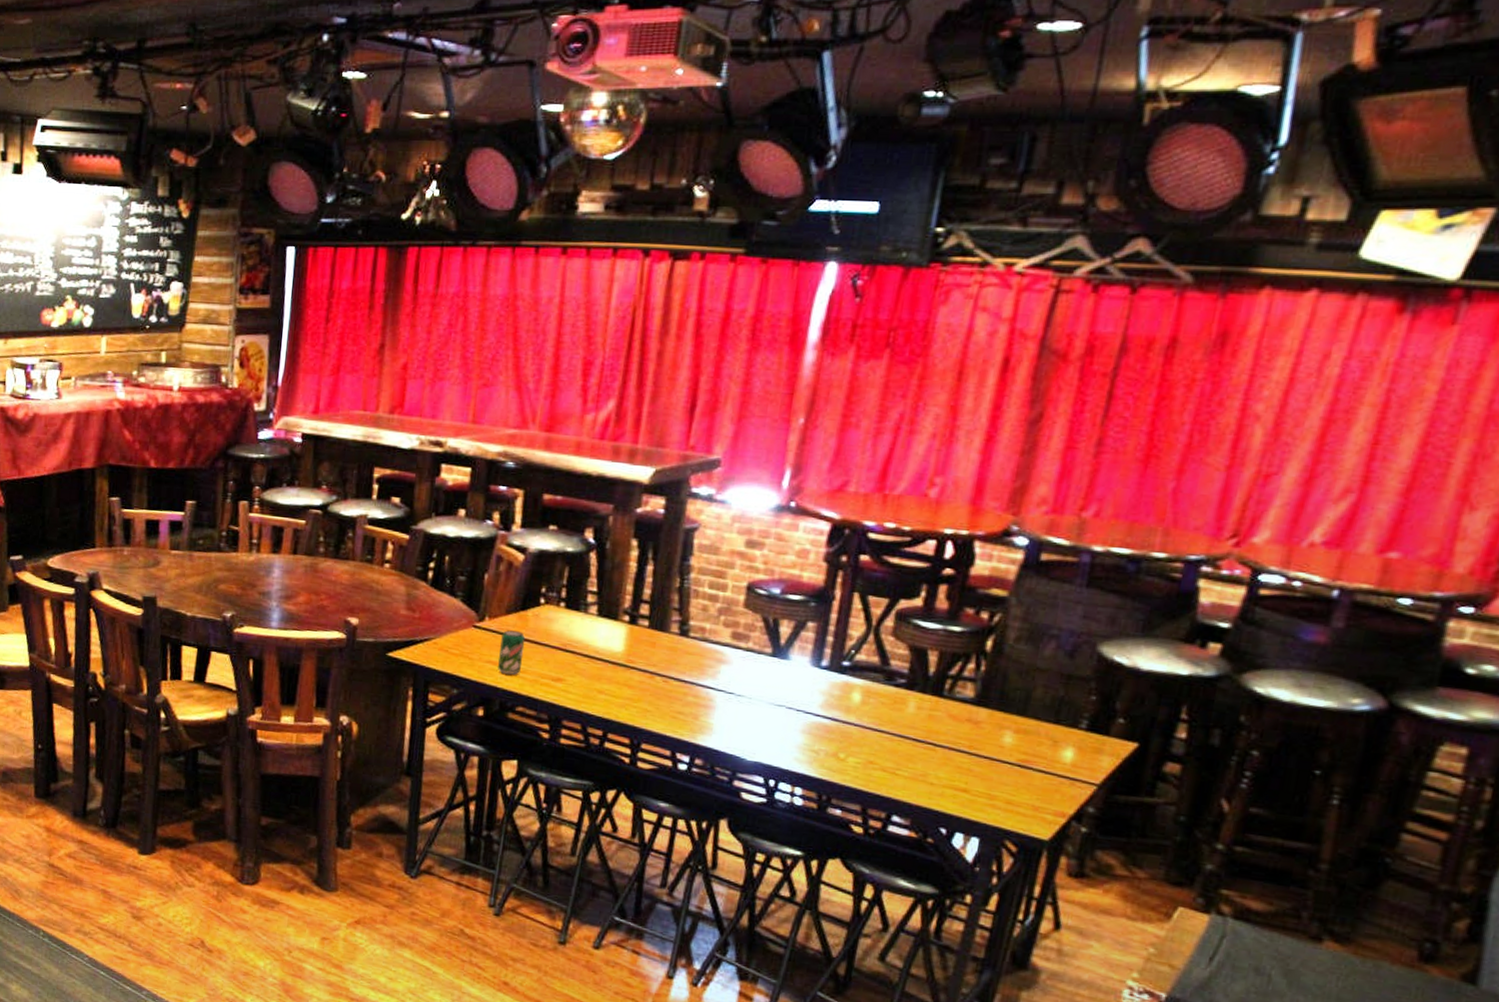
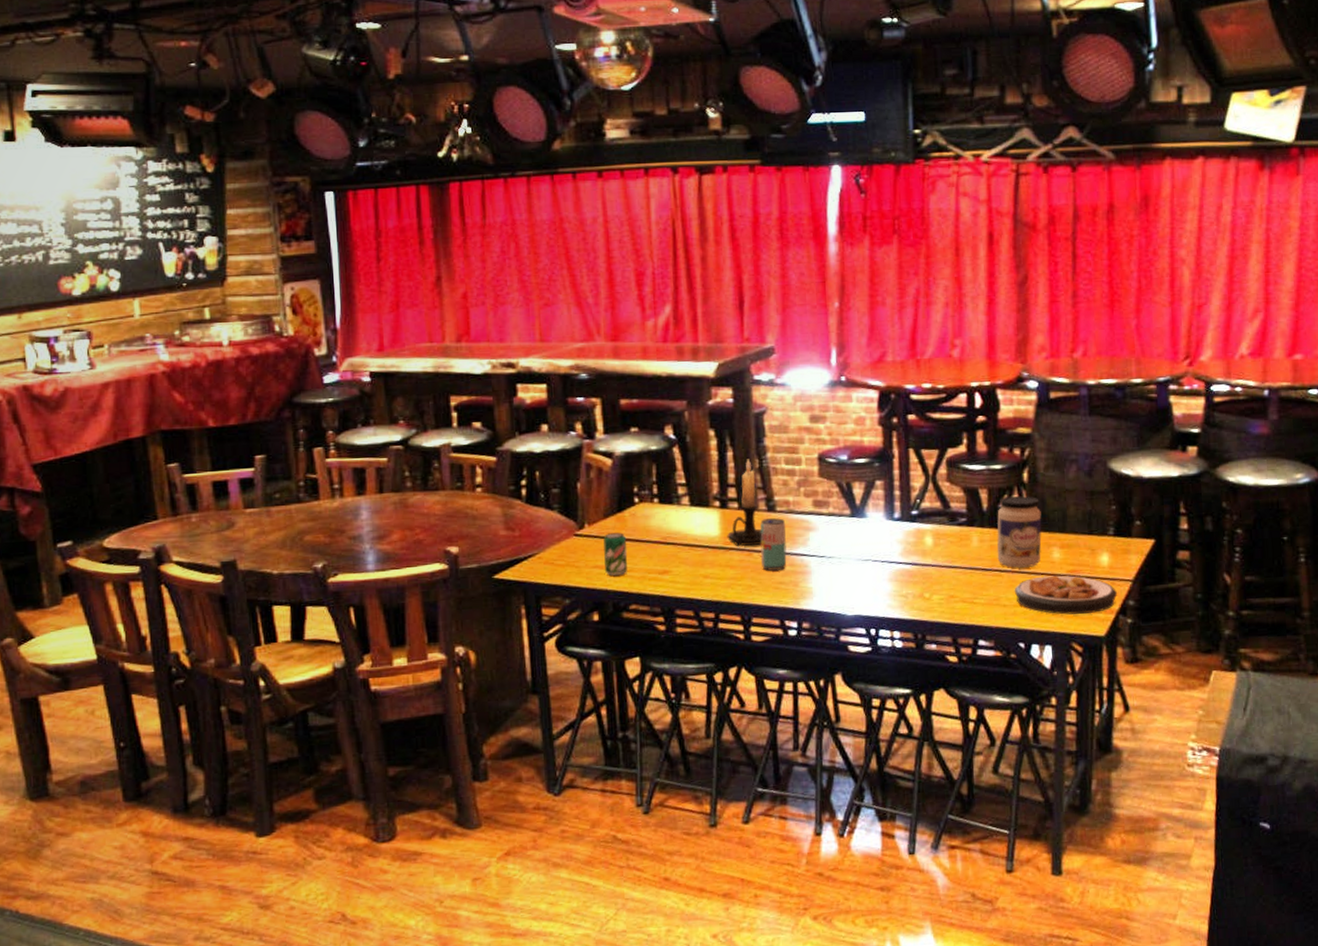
candle holder: none [630,576,674,670] -> present [727,459,762,547]
beverage can: none [662,642,697,700] -> present [760,518,787,571]
jar: none [934,664,1000,748] -> present [997,496,1042,568]
plate: none [946,759,1075,813] -> present [1014,575,1117,615]

